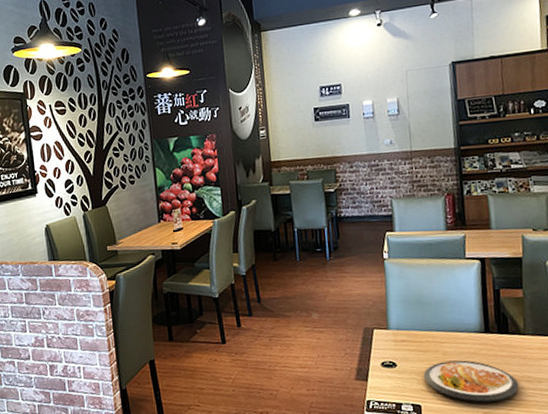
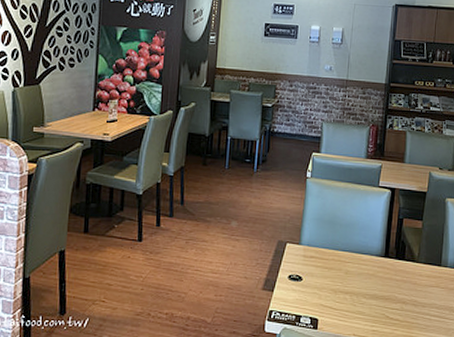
dish: present [423,360,519,403] -> none [324,280,406,321]

